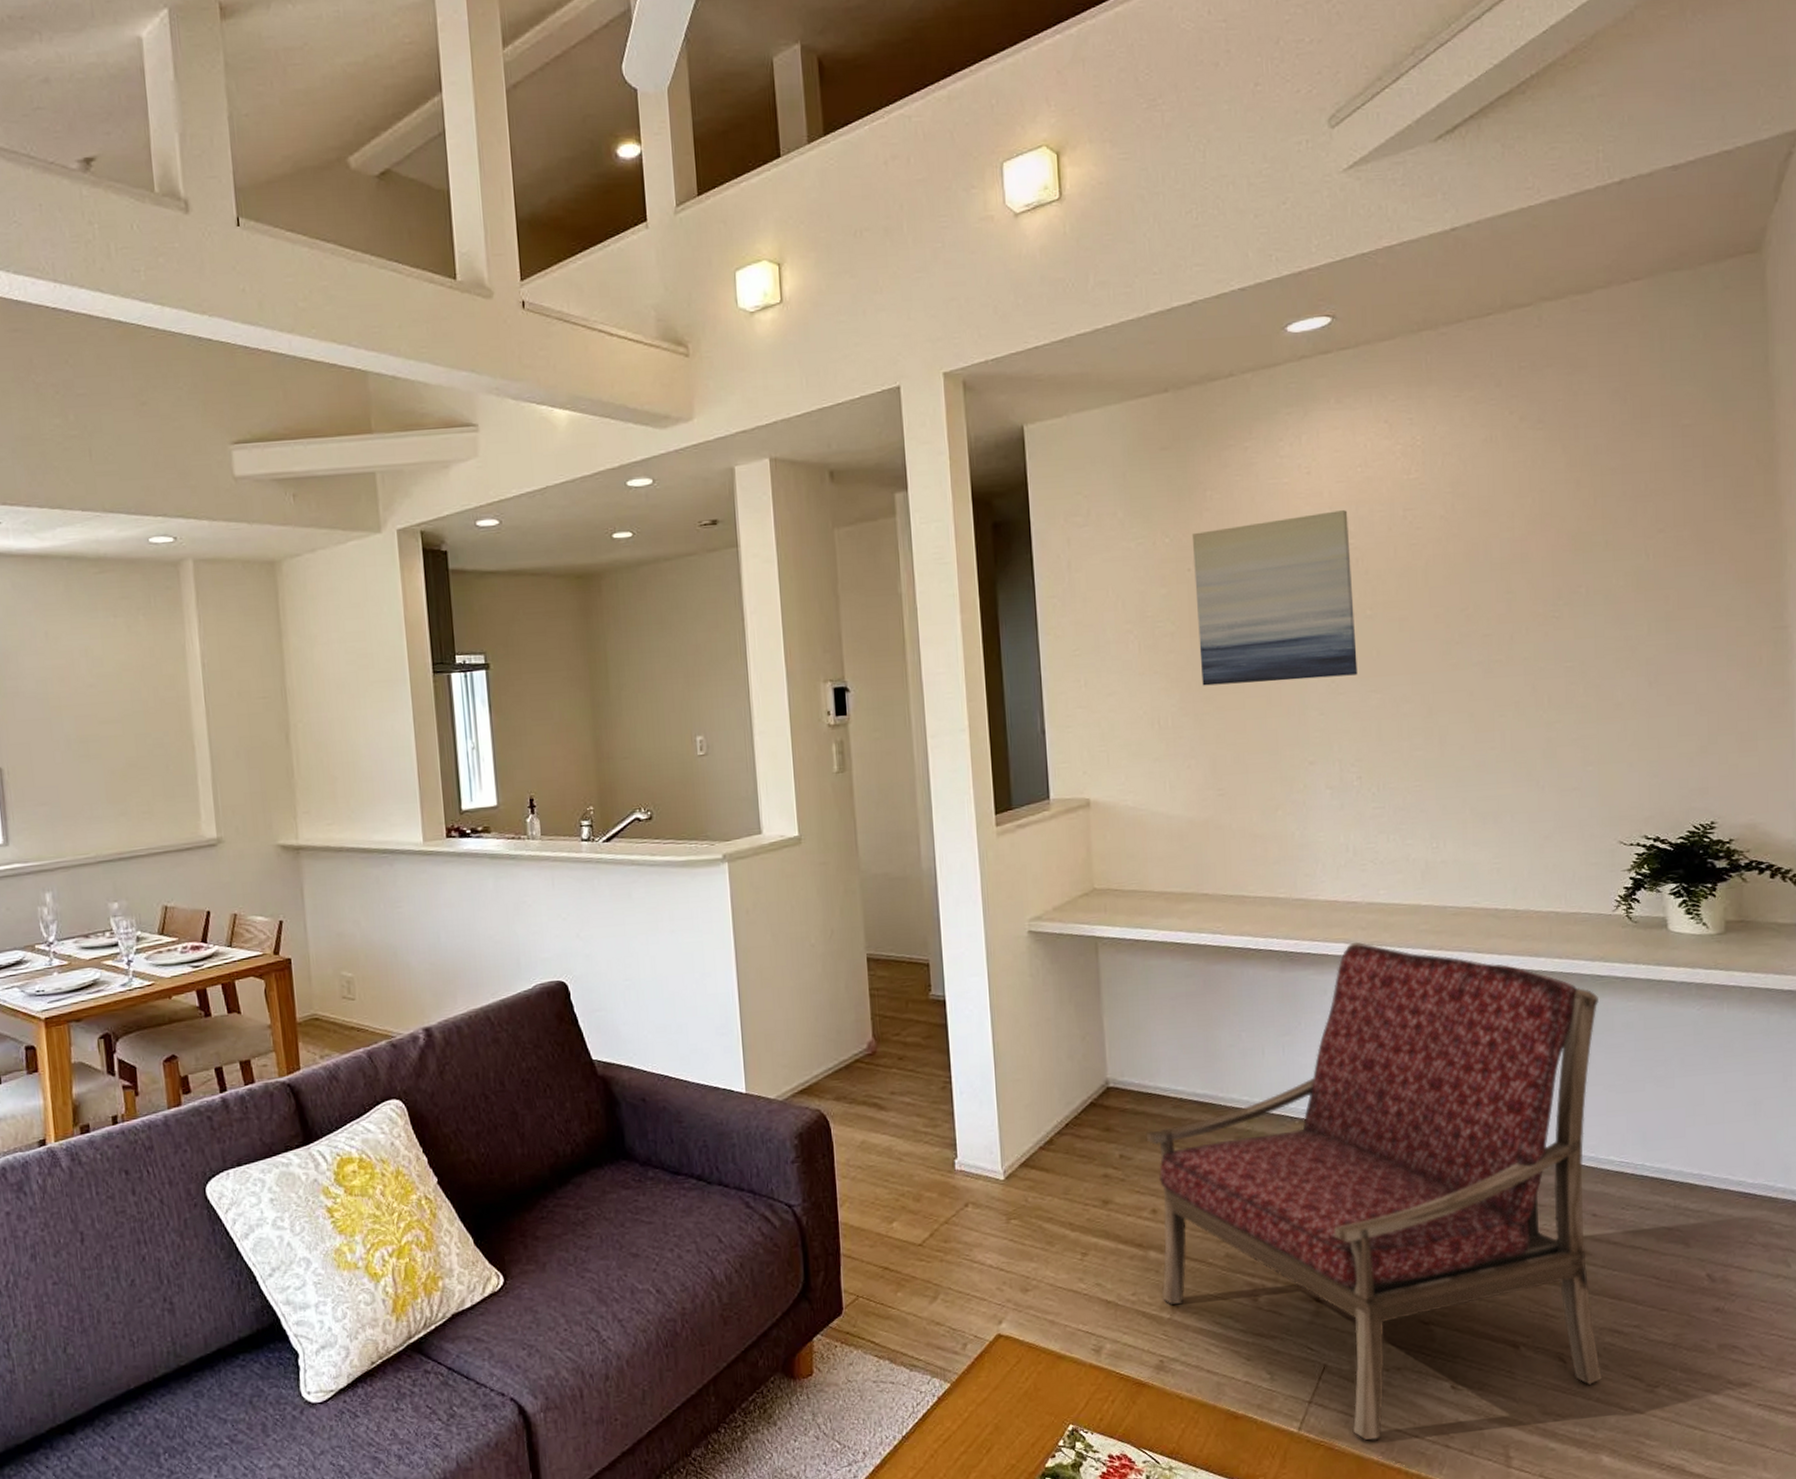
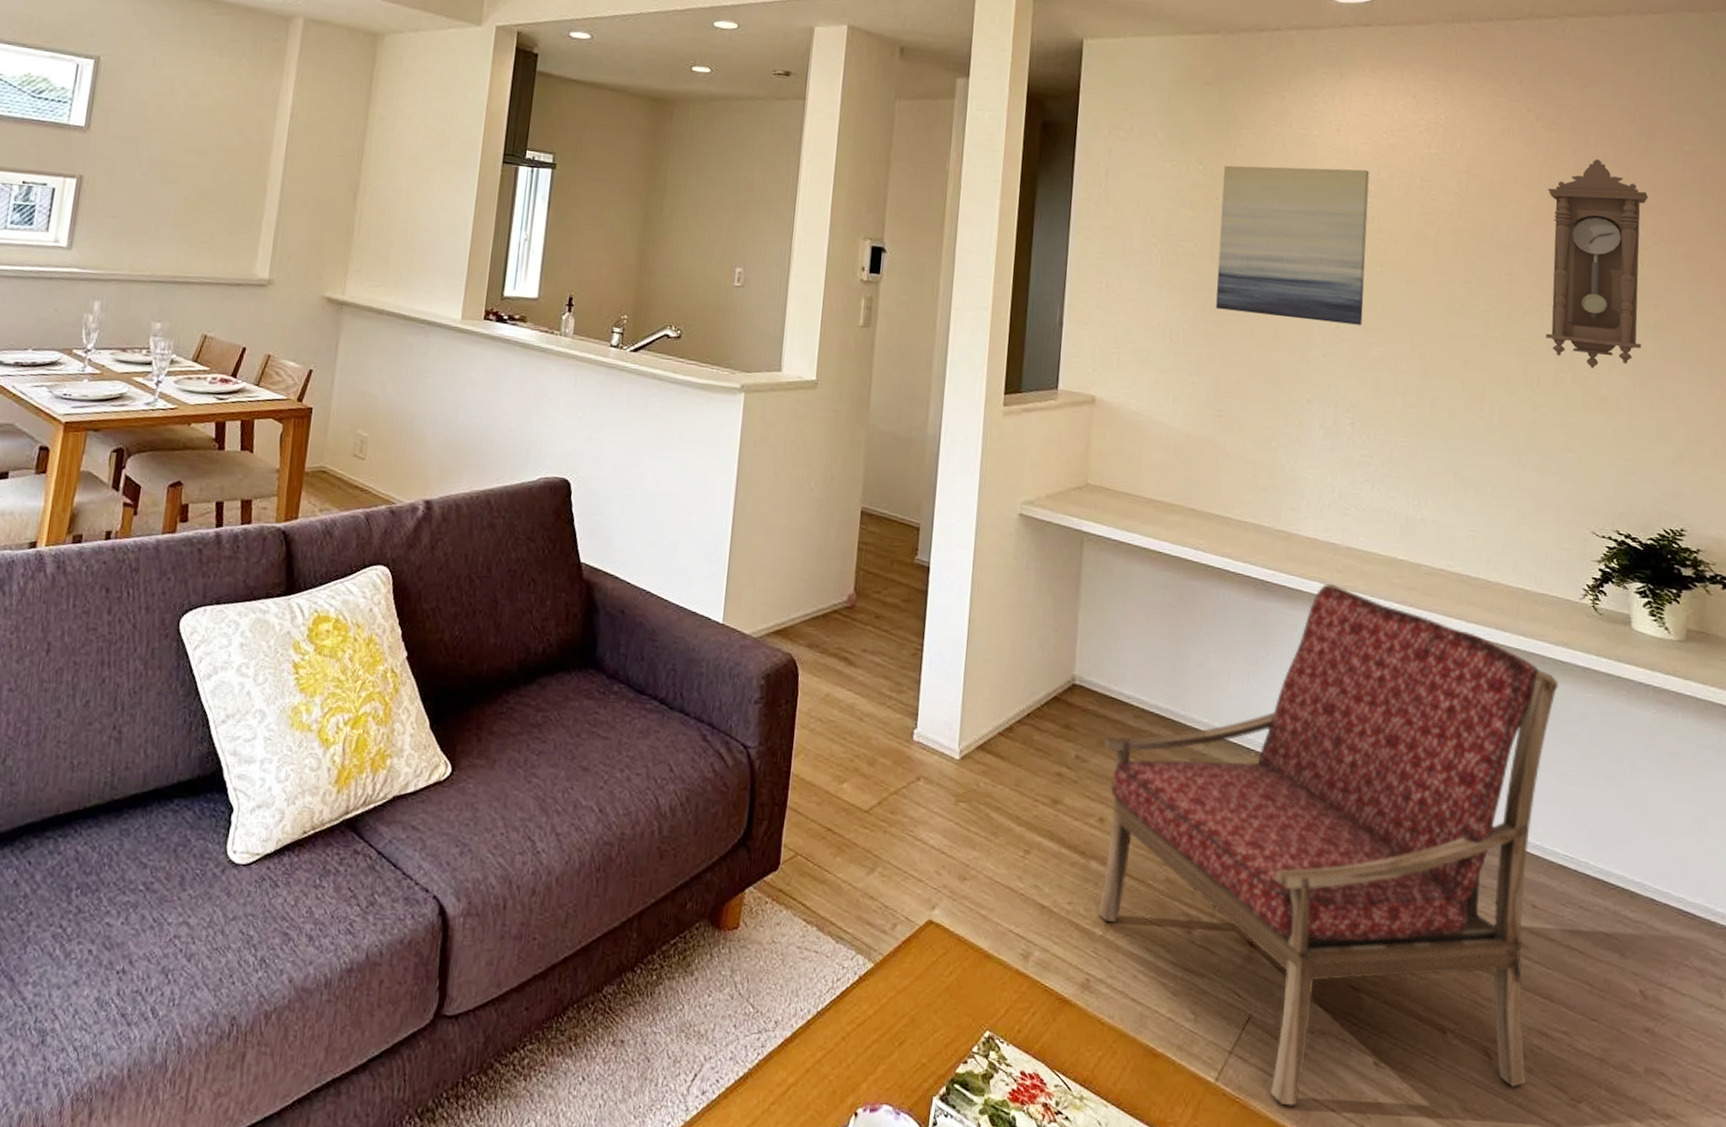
pendulum clock: none [1539,451,1654,675] -> present [1545,158,1649,369]

